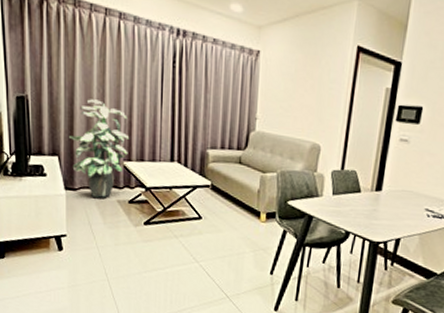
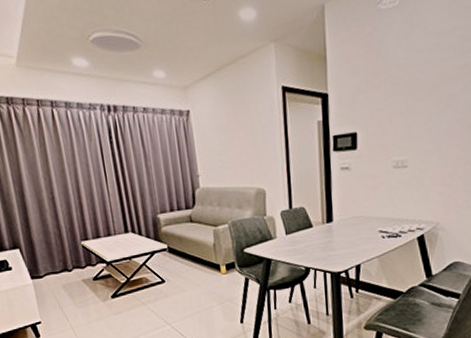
indoor plant: present [69,99,129,198] -> none [26,188,84,281]

